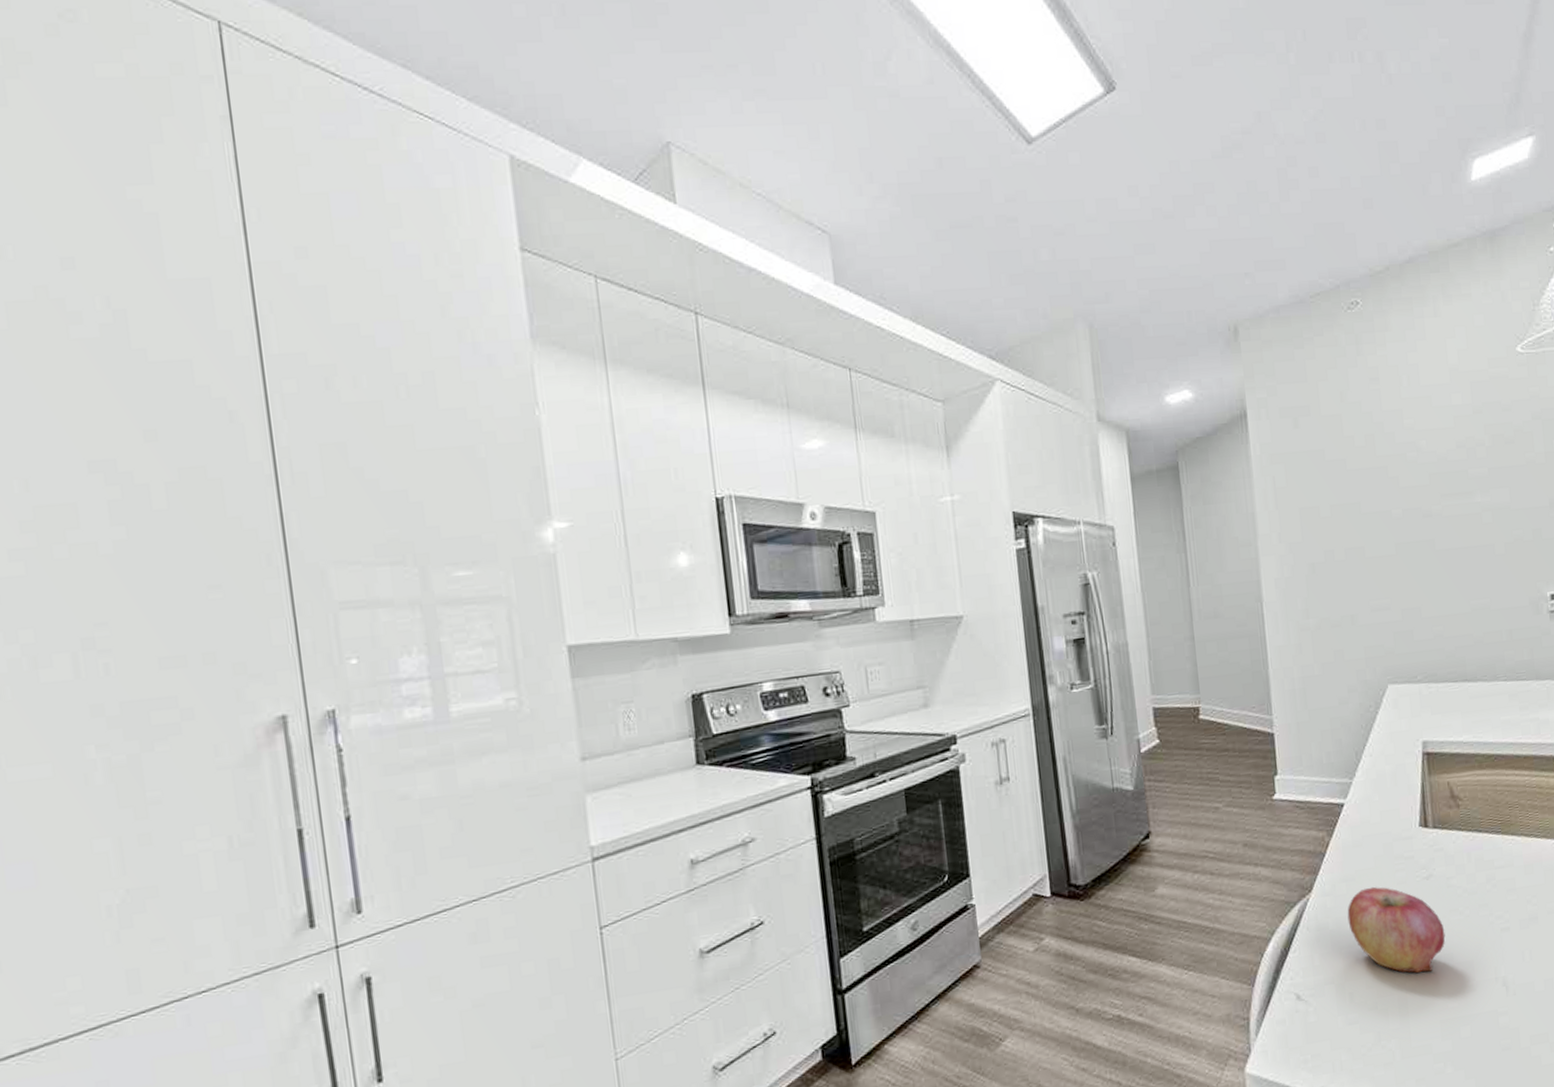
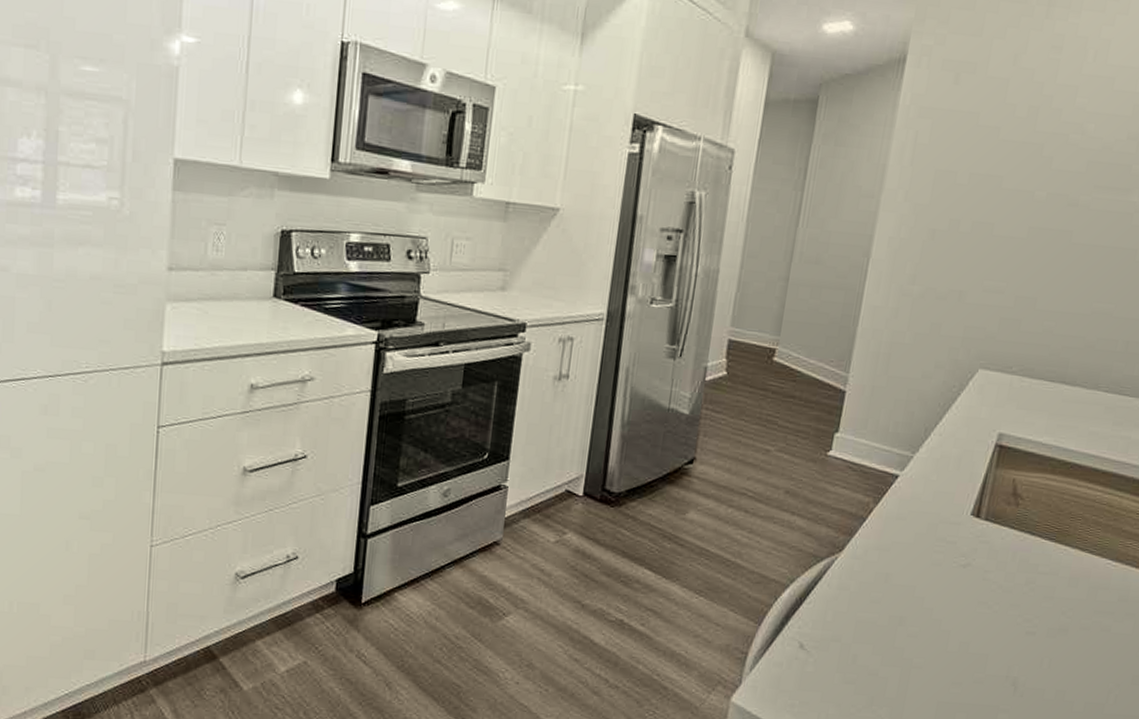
apple: present [1347,886,1446,974] -> none [870,561,968,654]

